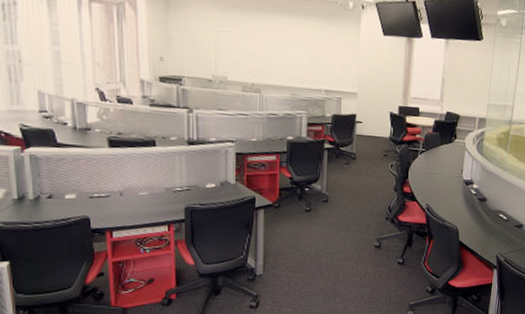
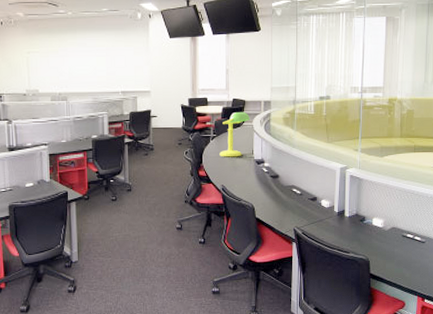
desk lamp: none [427,126,463,176] -> present [219,111,250,157]

